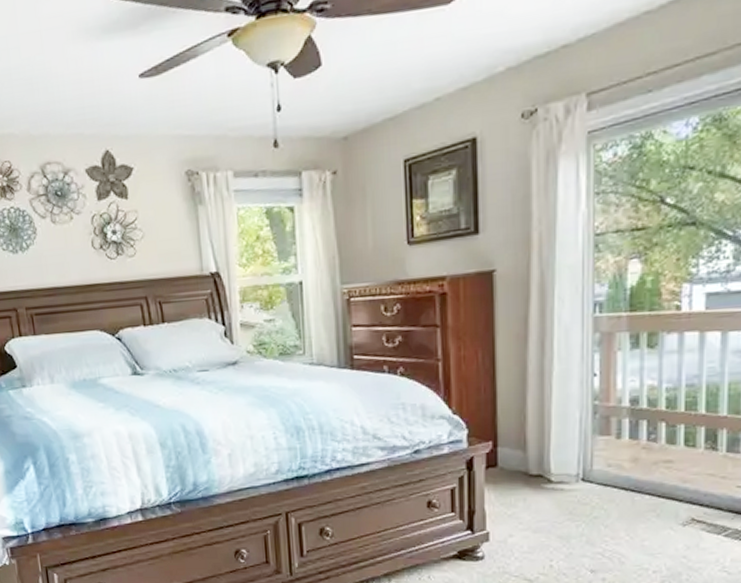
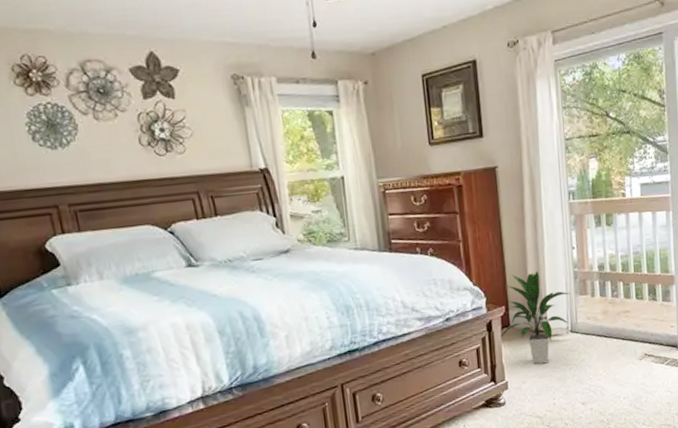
indoor plant: none [482,400,586,516] -> present [499,270,570,364]

